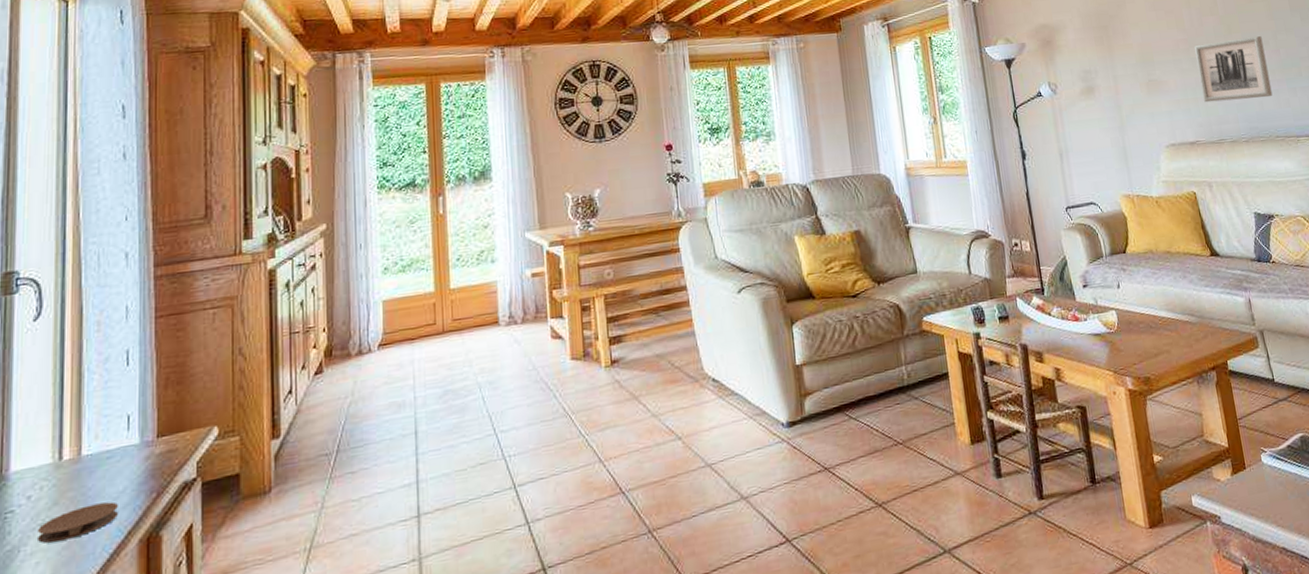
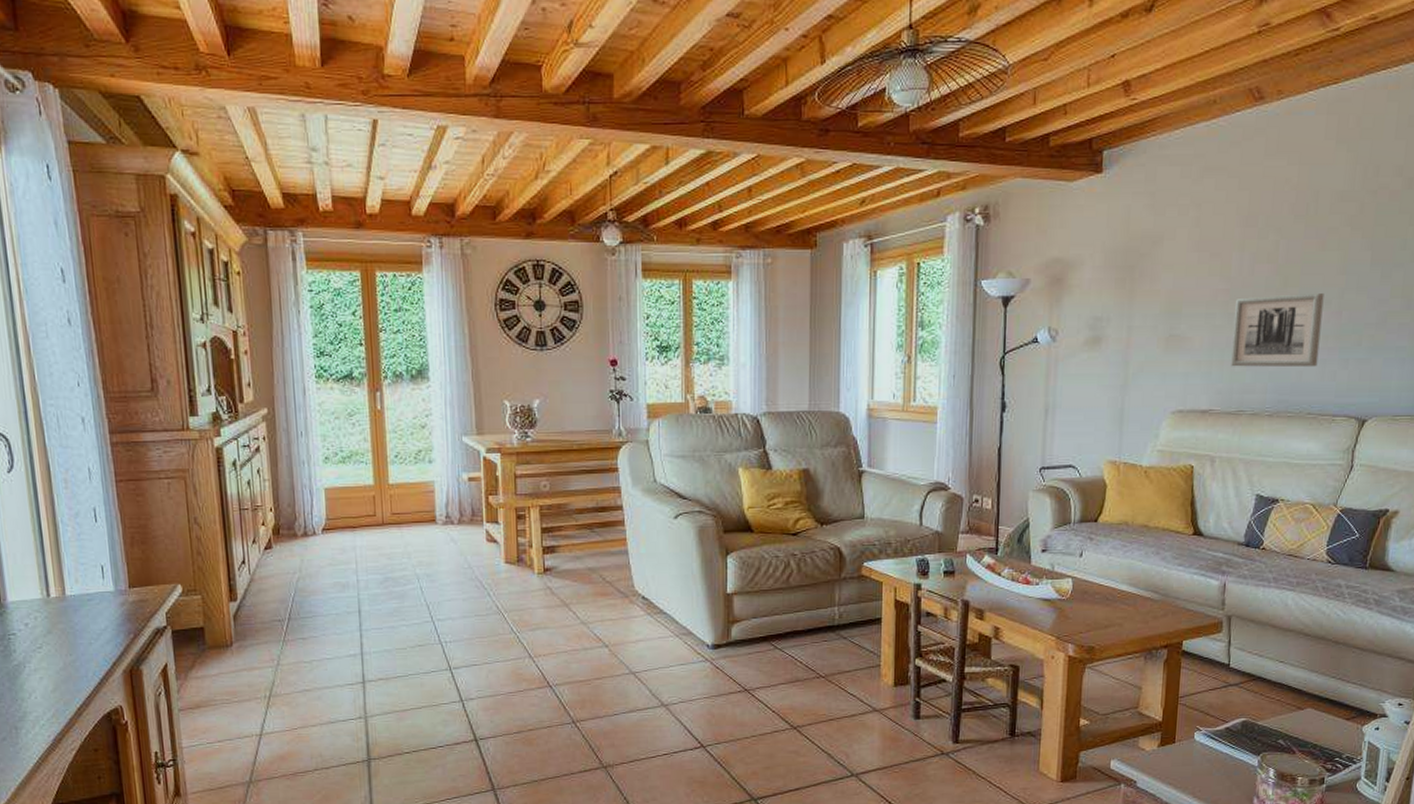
coaster: present [38,502,118,543] -> none [38,637,103,663]

